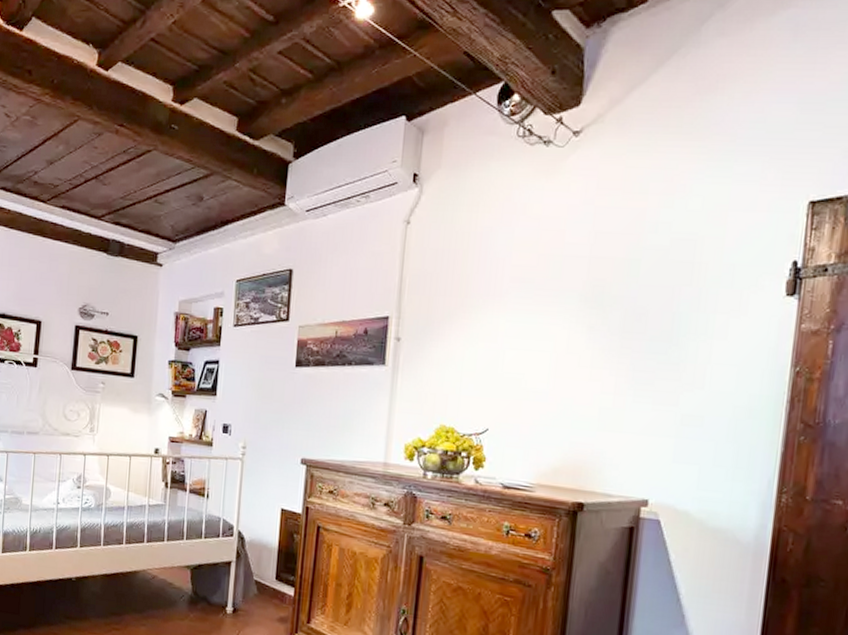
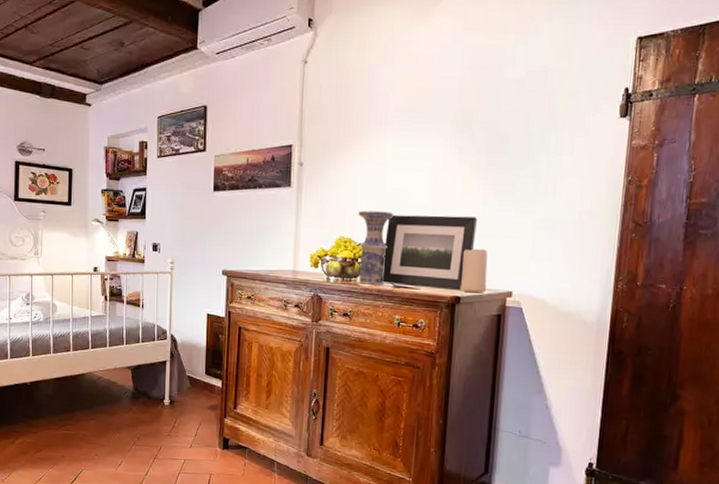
vase: none [462,395,507,486] -> present [358,210,394,286]
picture frame: none [489,402,607,496] -> present [382,214,477,291]
candle: none [583,446,619,500] -> present [459,248,488,293]

